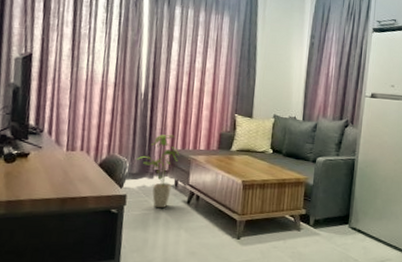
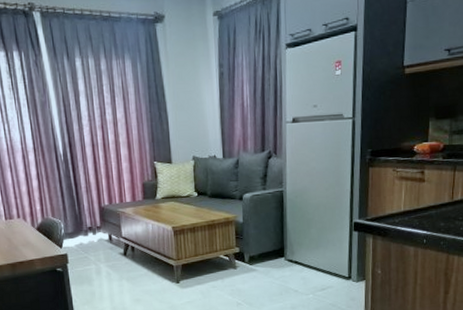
house plant: present [137,134,180,208] -> none [70,191,109,263]

